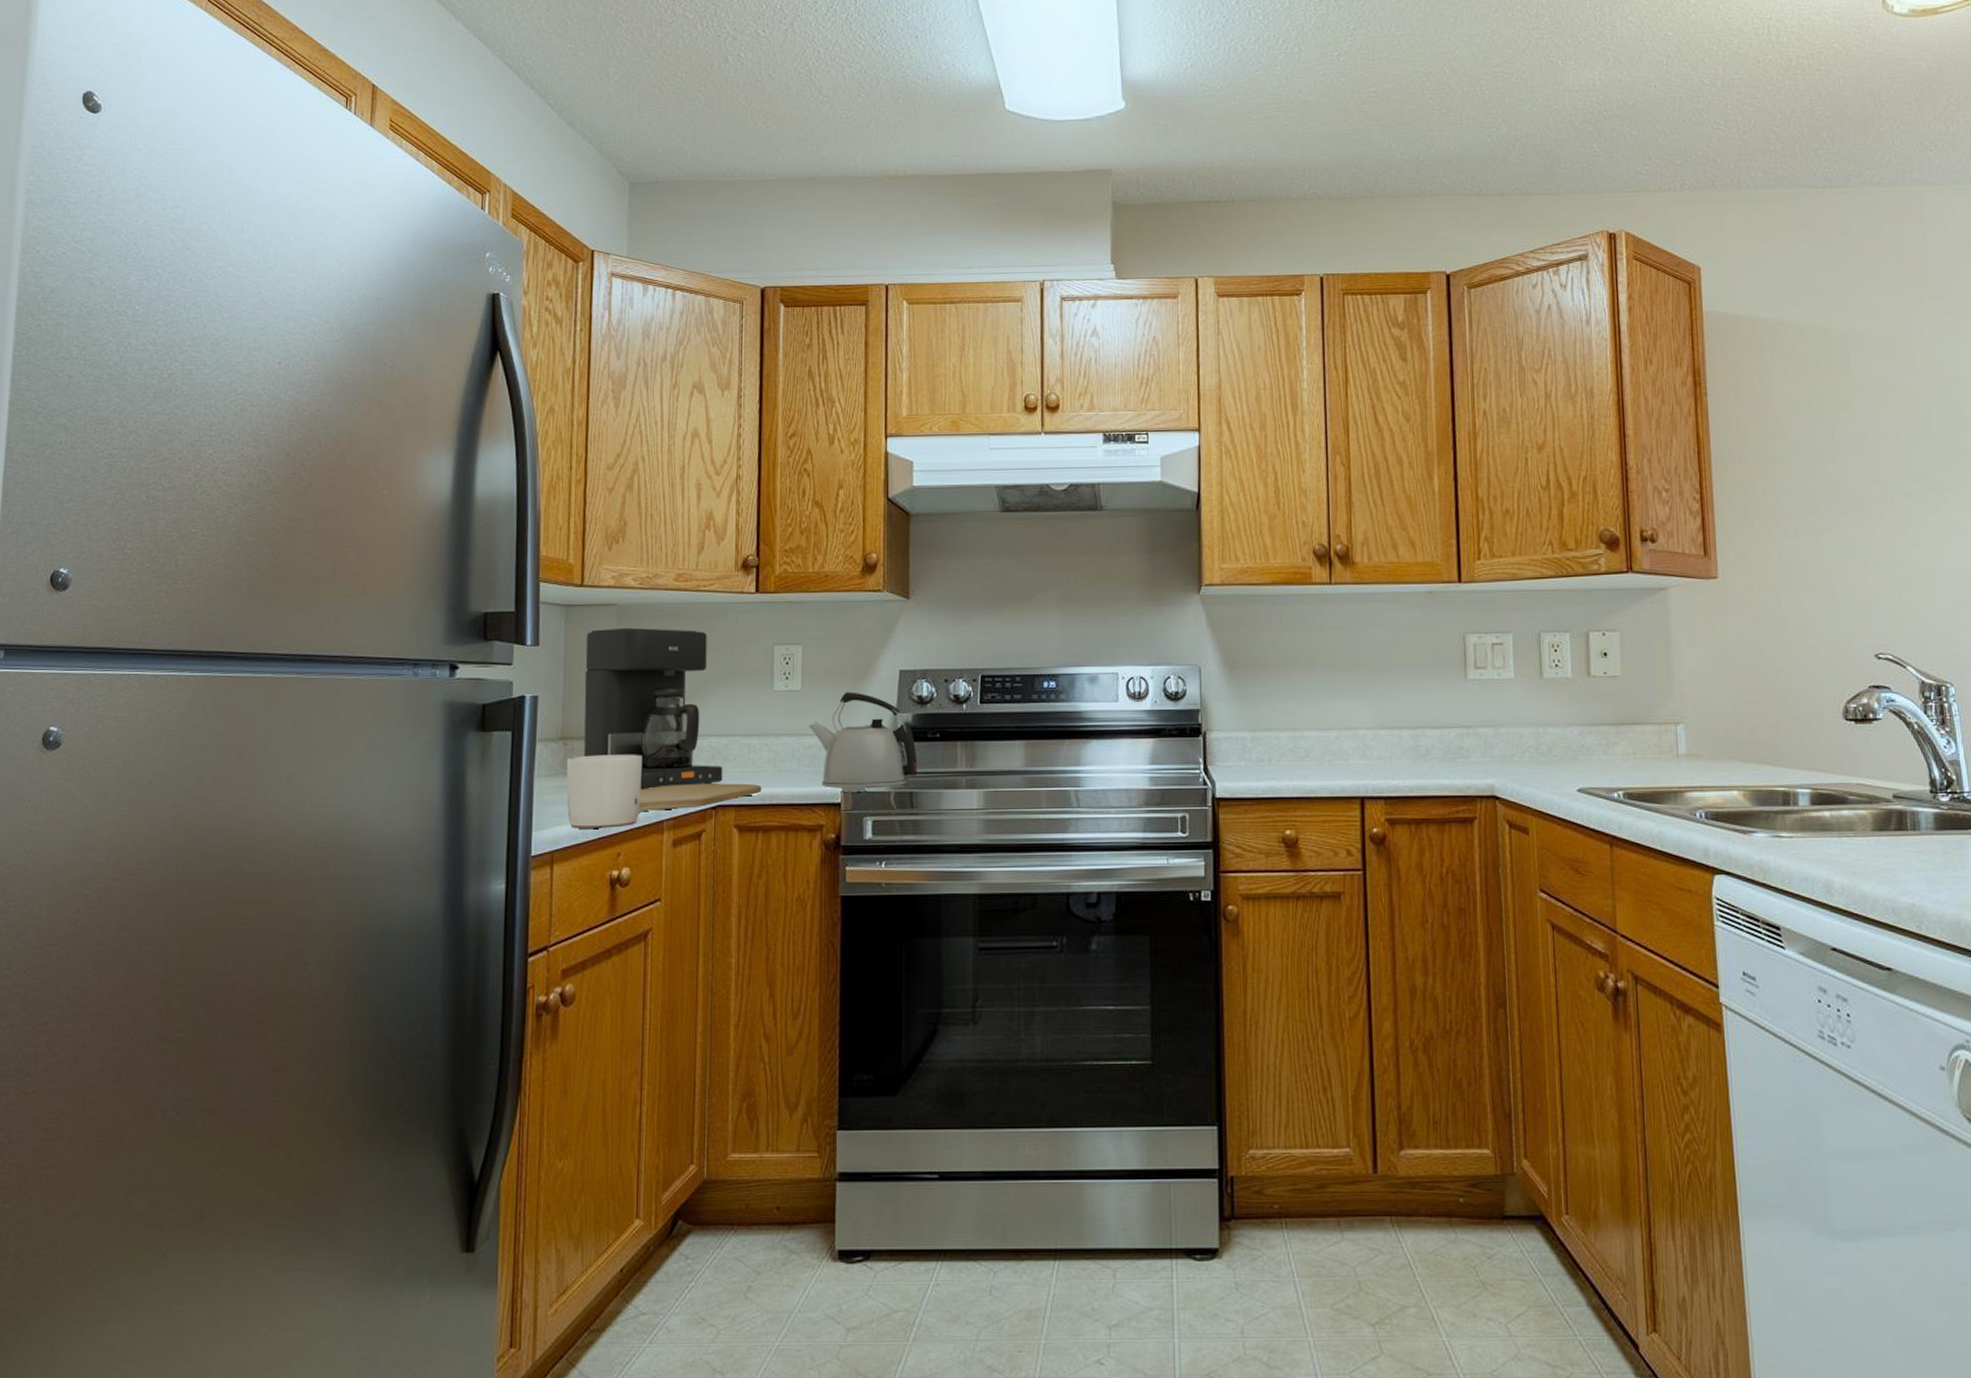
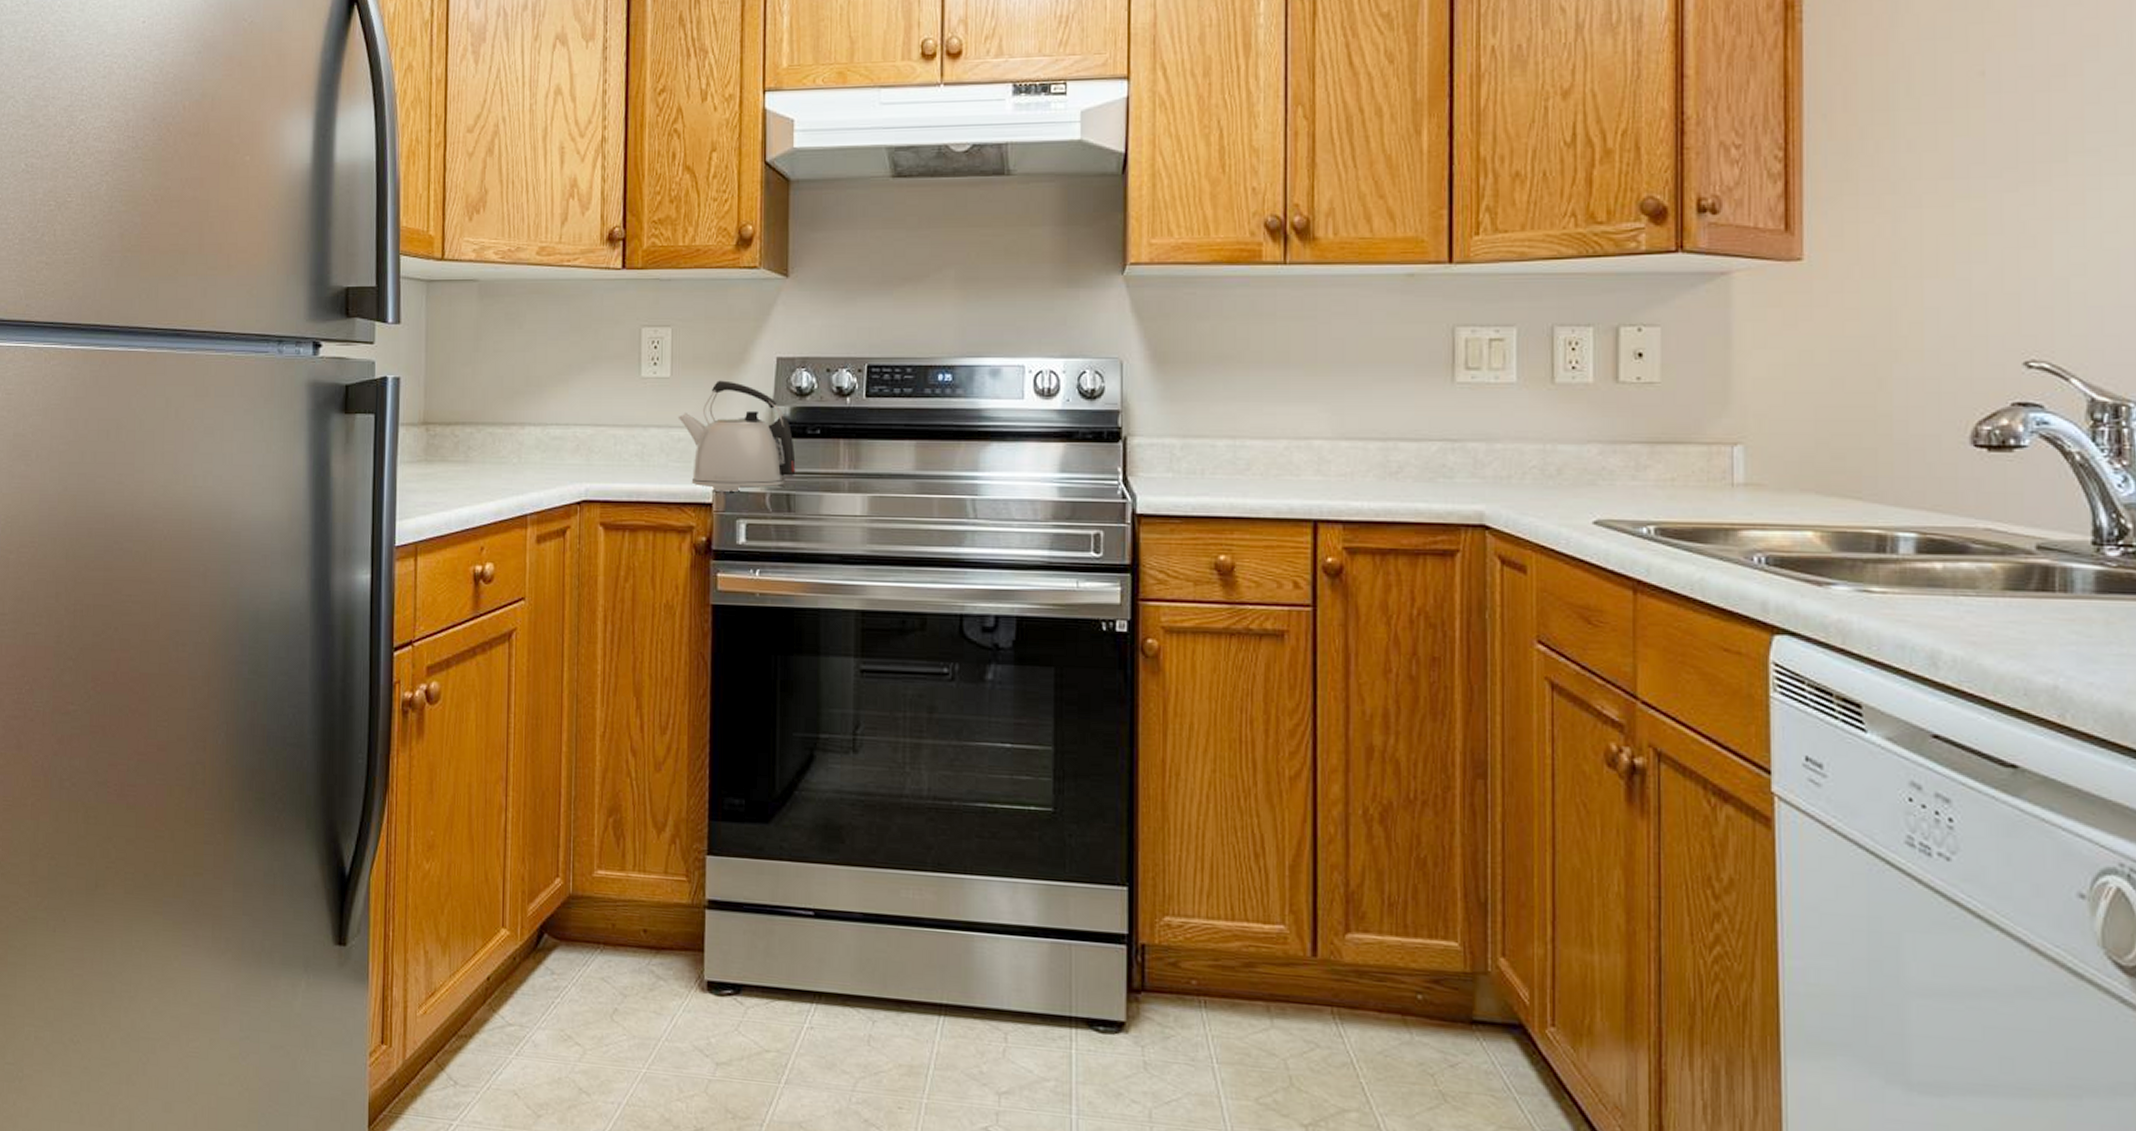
mug: present [566,754,642,829] -> none [429,442,505,520]
coffee maker: present [584,628,723,790] -> none [446,306,588,482]
chopping board: present [638,783,762,811] -> none [501,476,629,504]

